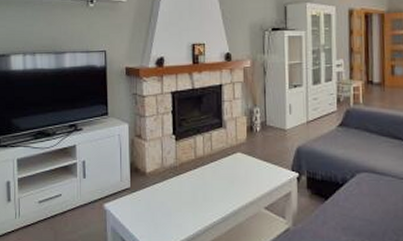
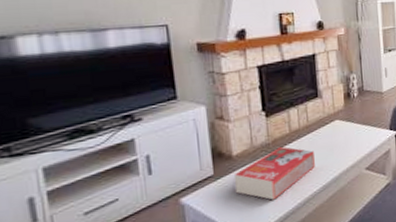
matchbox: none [146,170,216,222] -> present [233,146,315,200]

